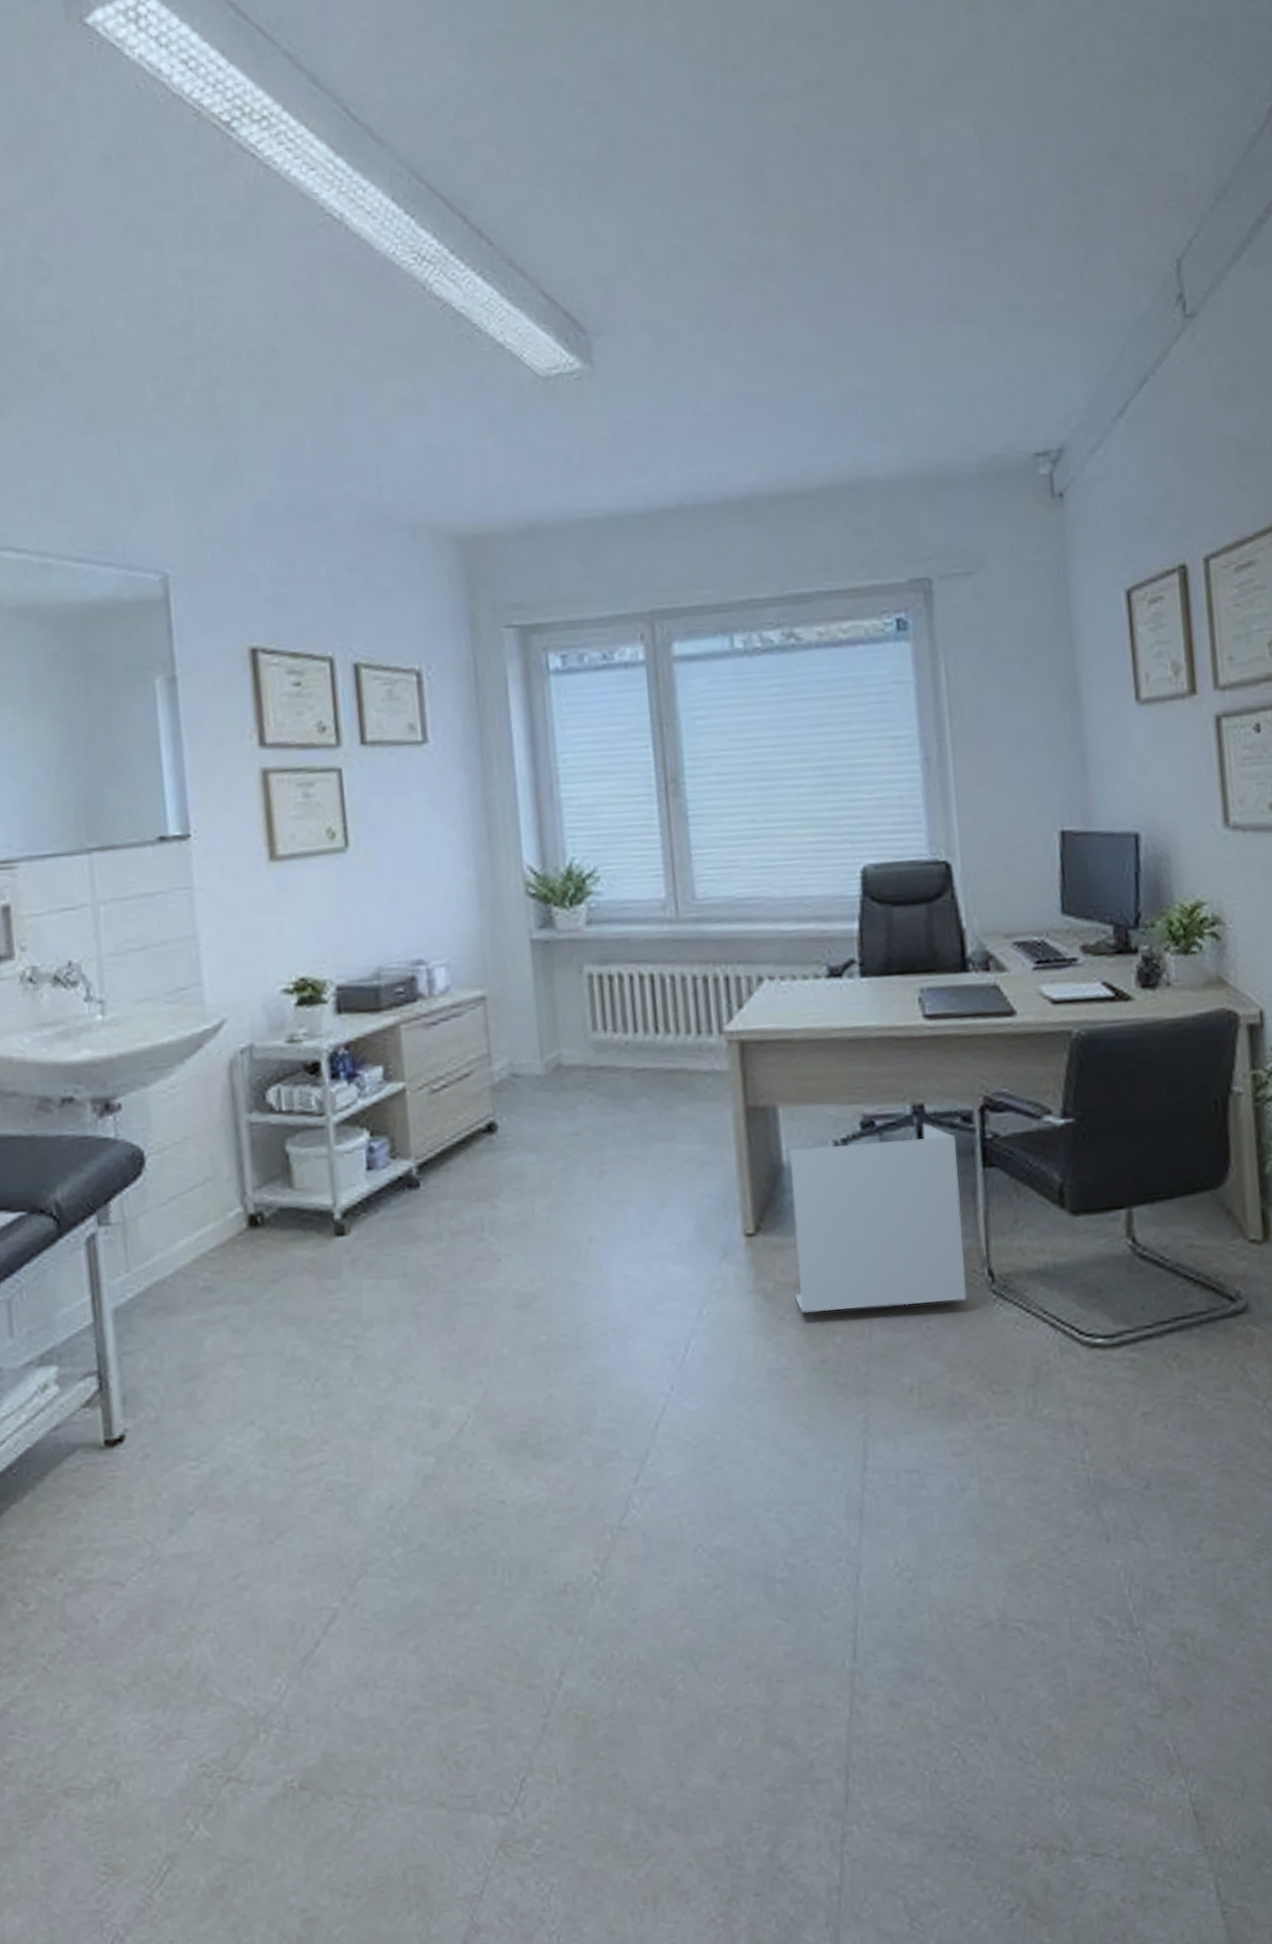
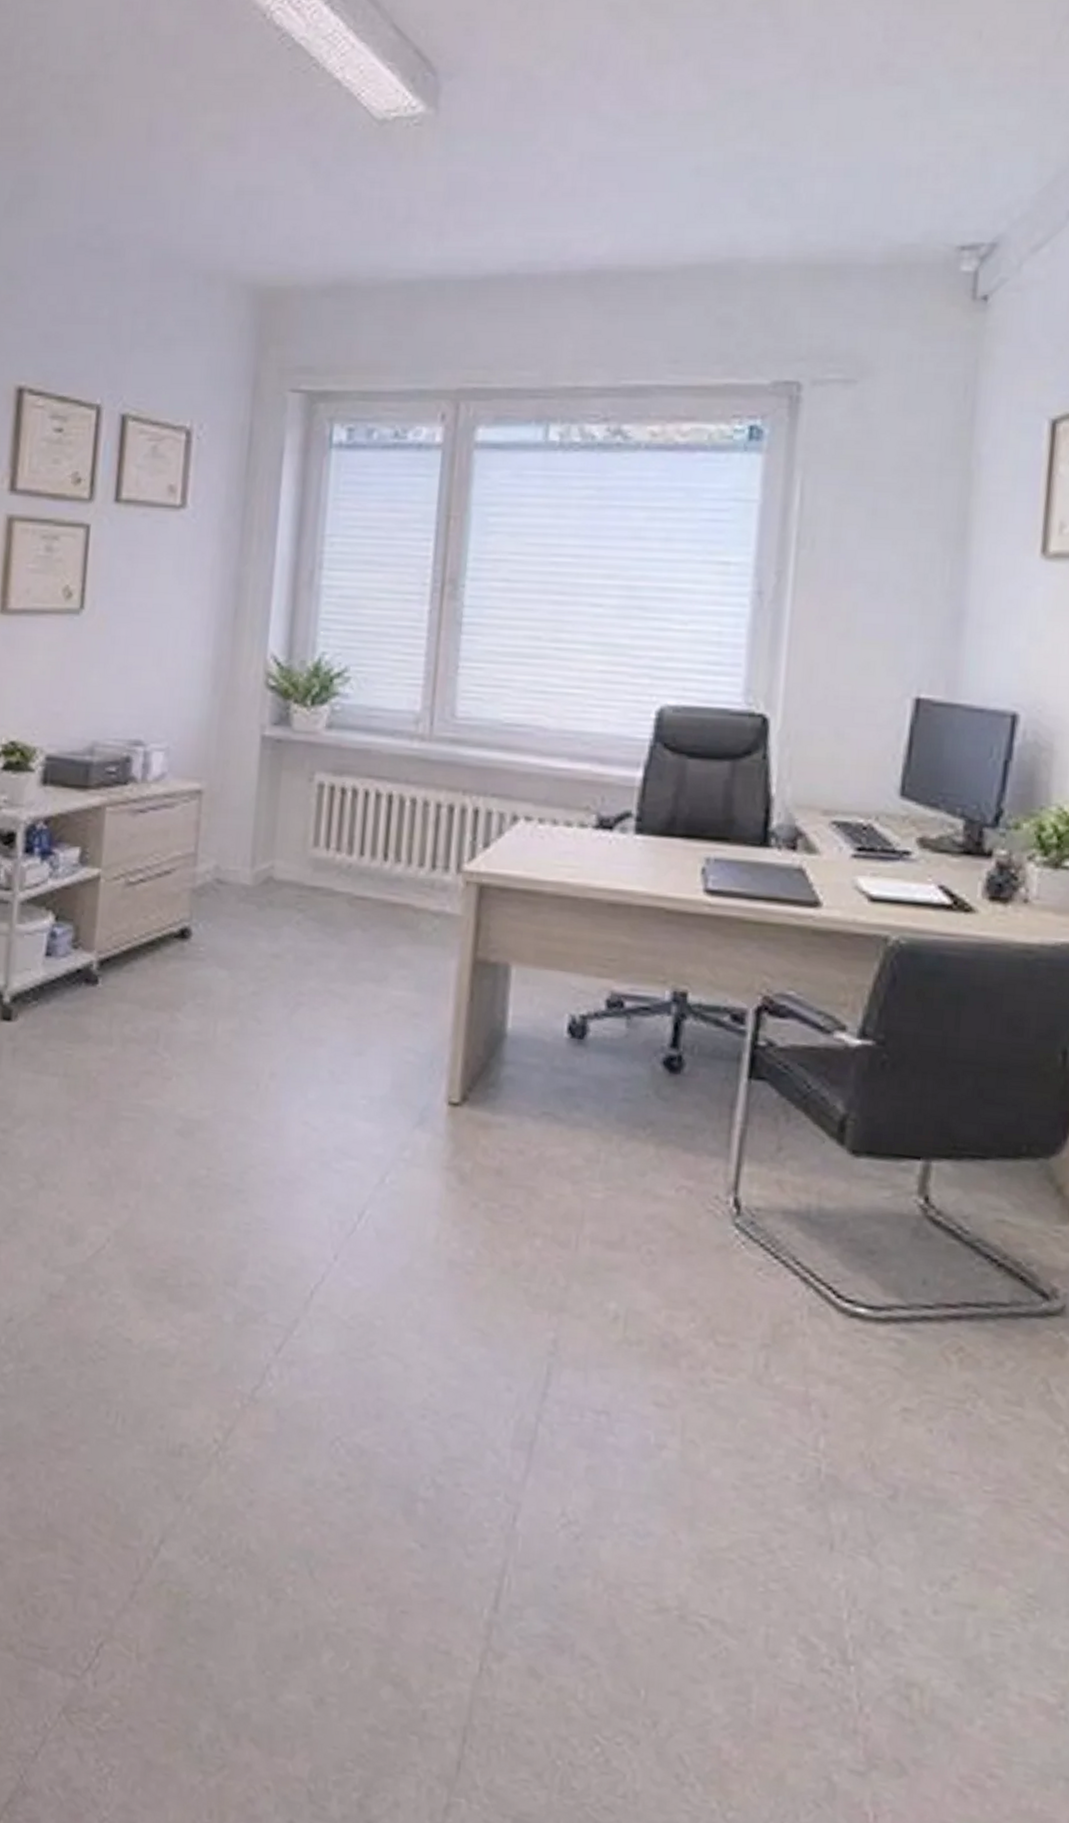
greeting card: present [789,1123,967,1313] -> none [494,1014,721,1229]

